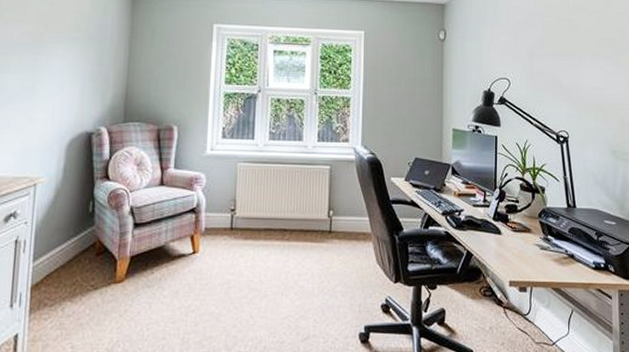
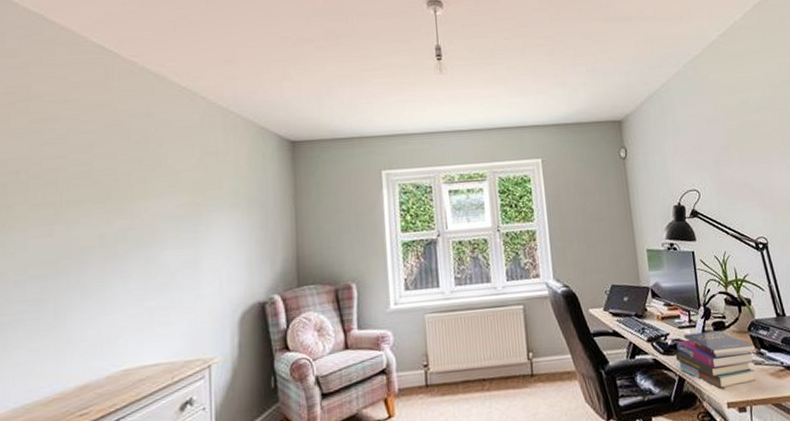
books: none [466,212,542,267] -> present [675,330,756,389]

